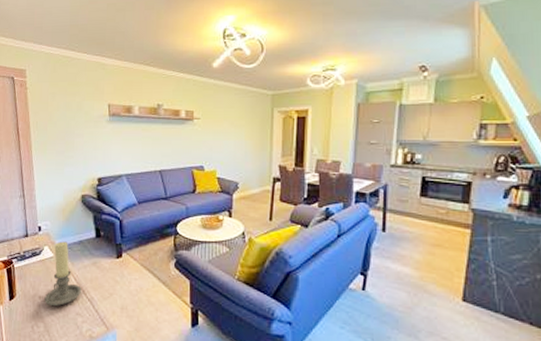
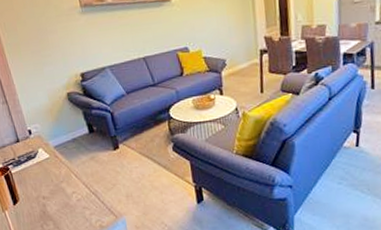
candle holder: present [44,241,81,307] -> none [48,141,84,205]

